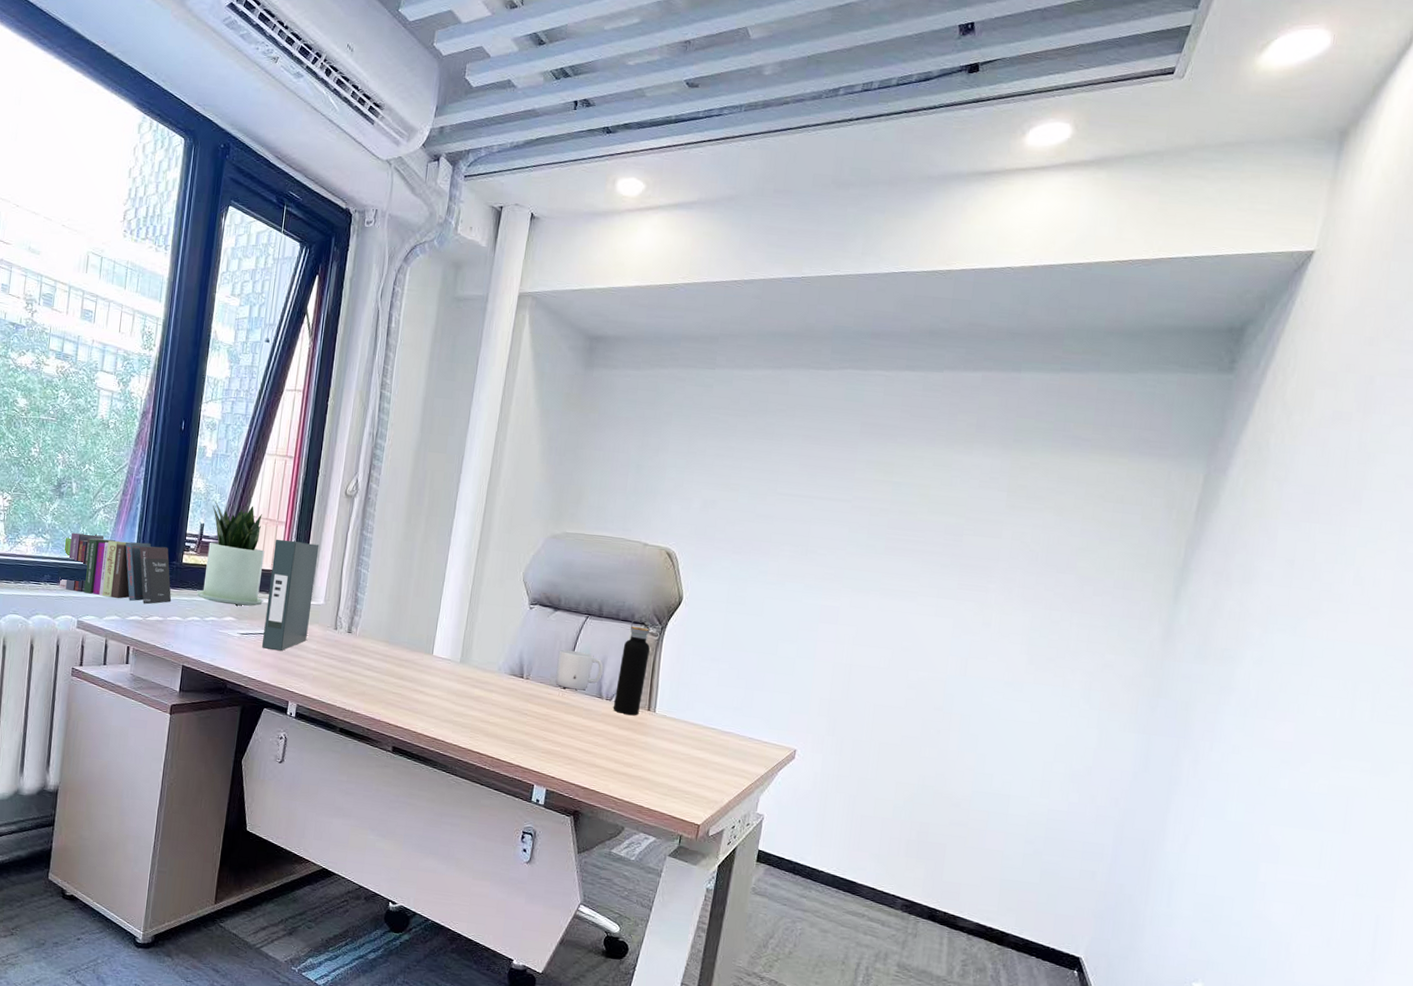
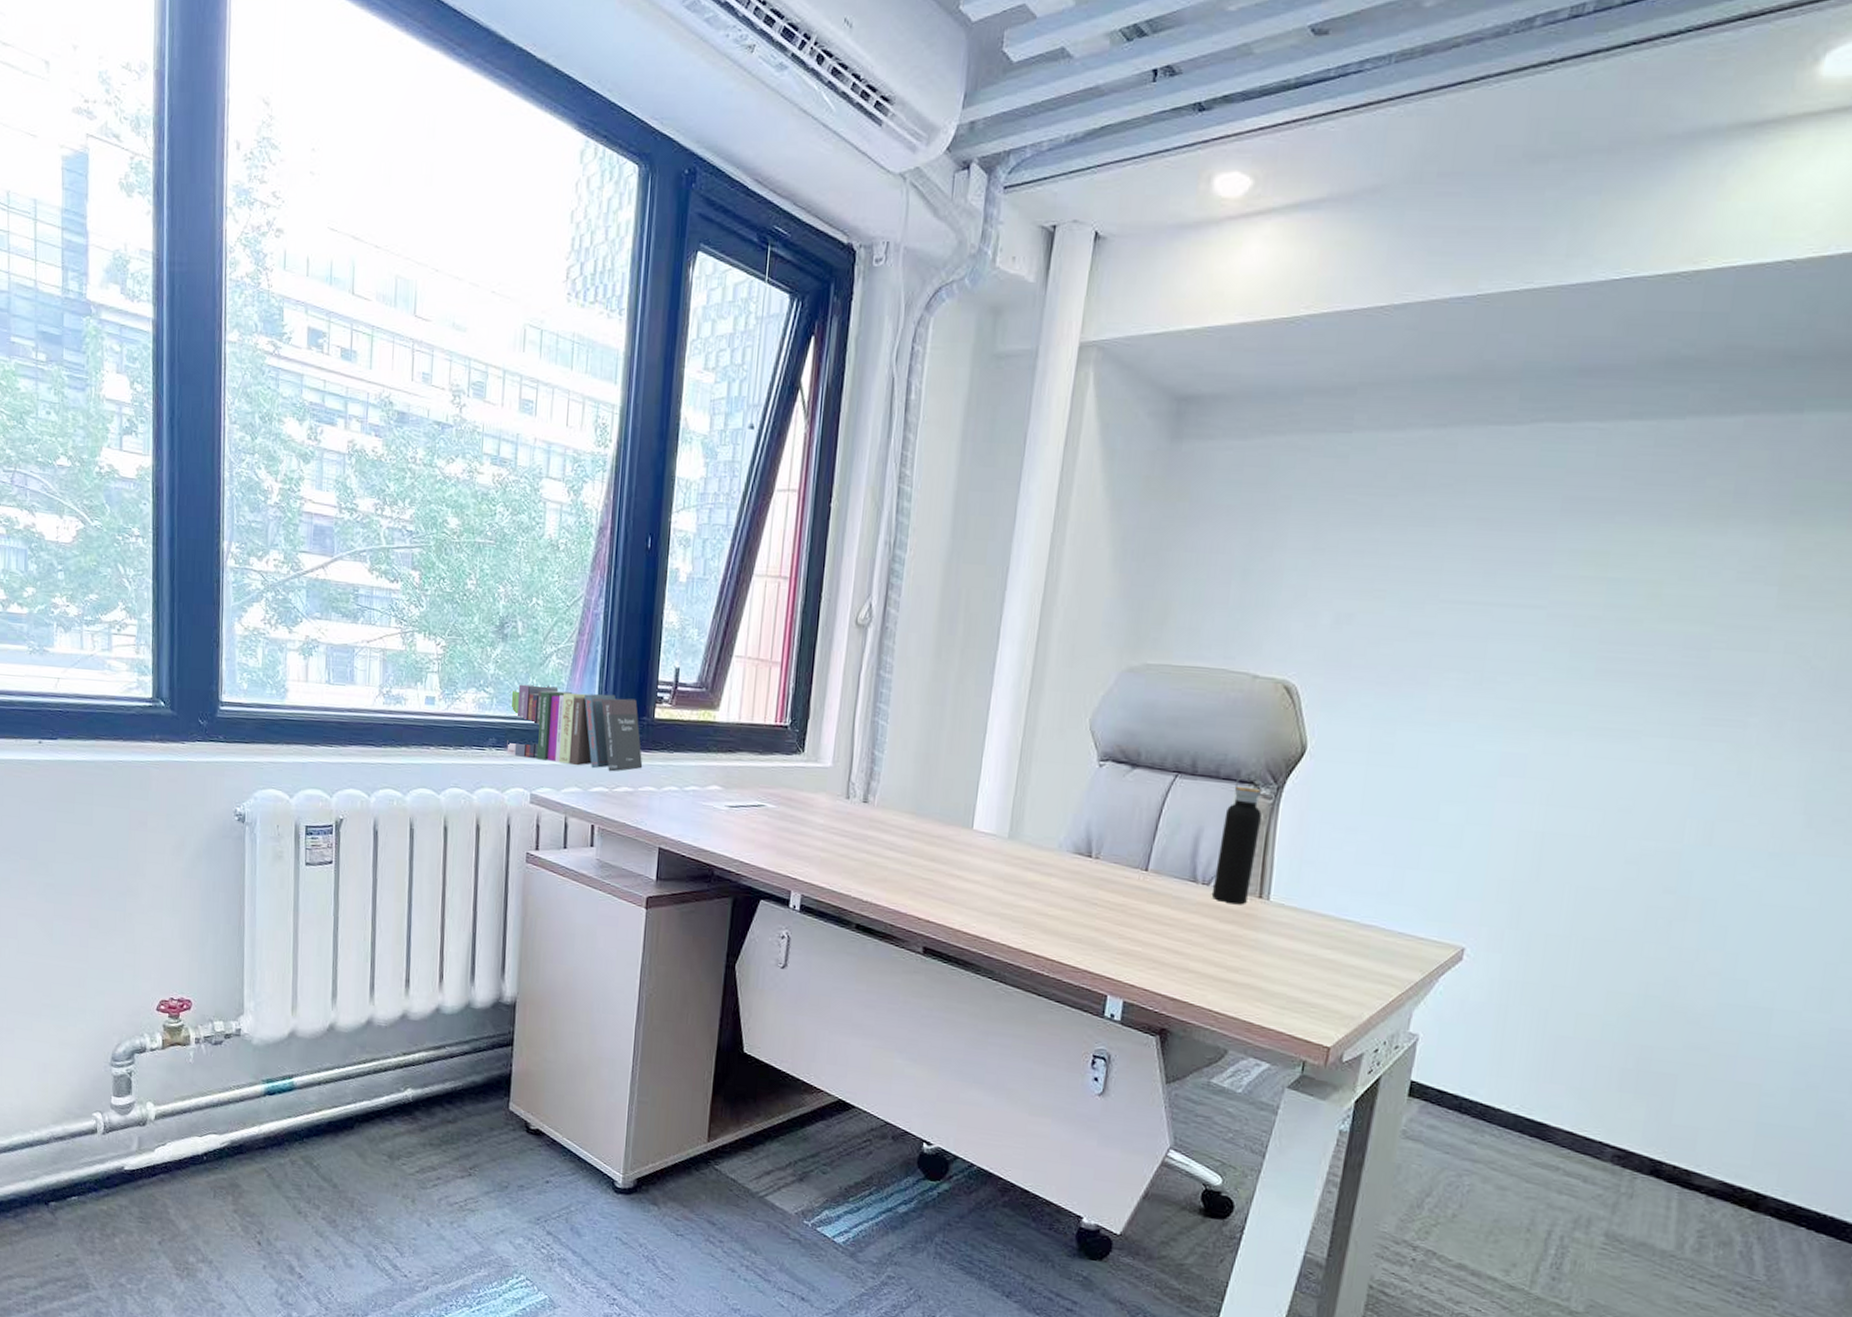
planter: present [197,502,265,606] -> none [673,639,757,772]
binder: present [262,539,319,651] -> none [756,684,825,828]
mug: present [555,649,603,690] -> none [1134,819,1199,872]

